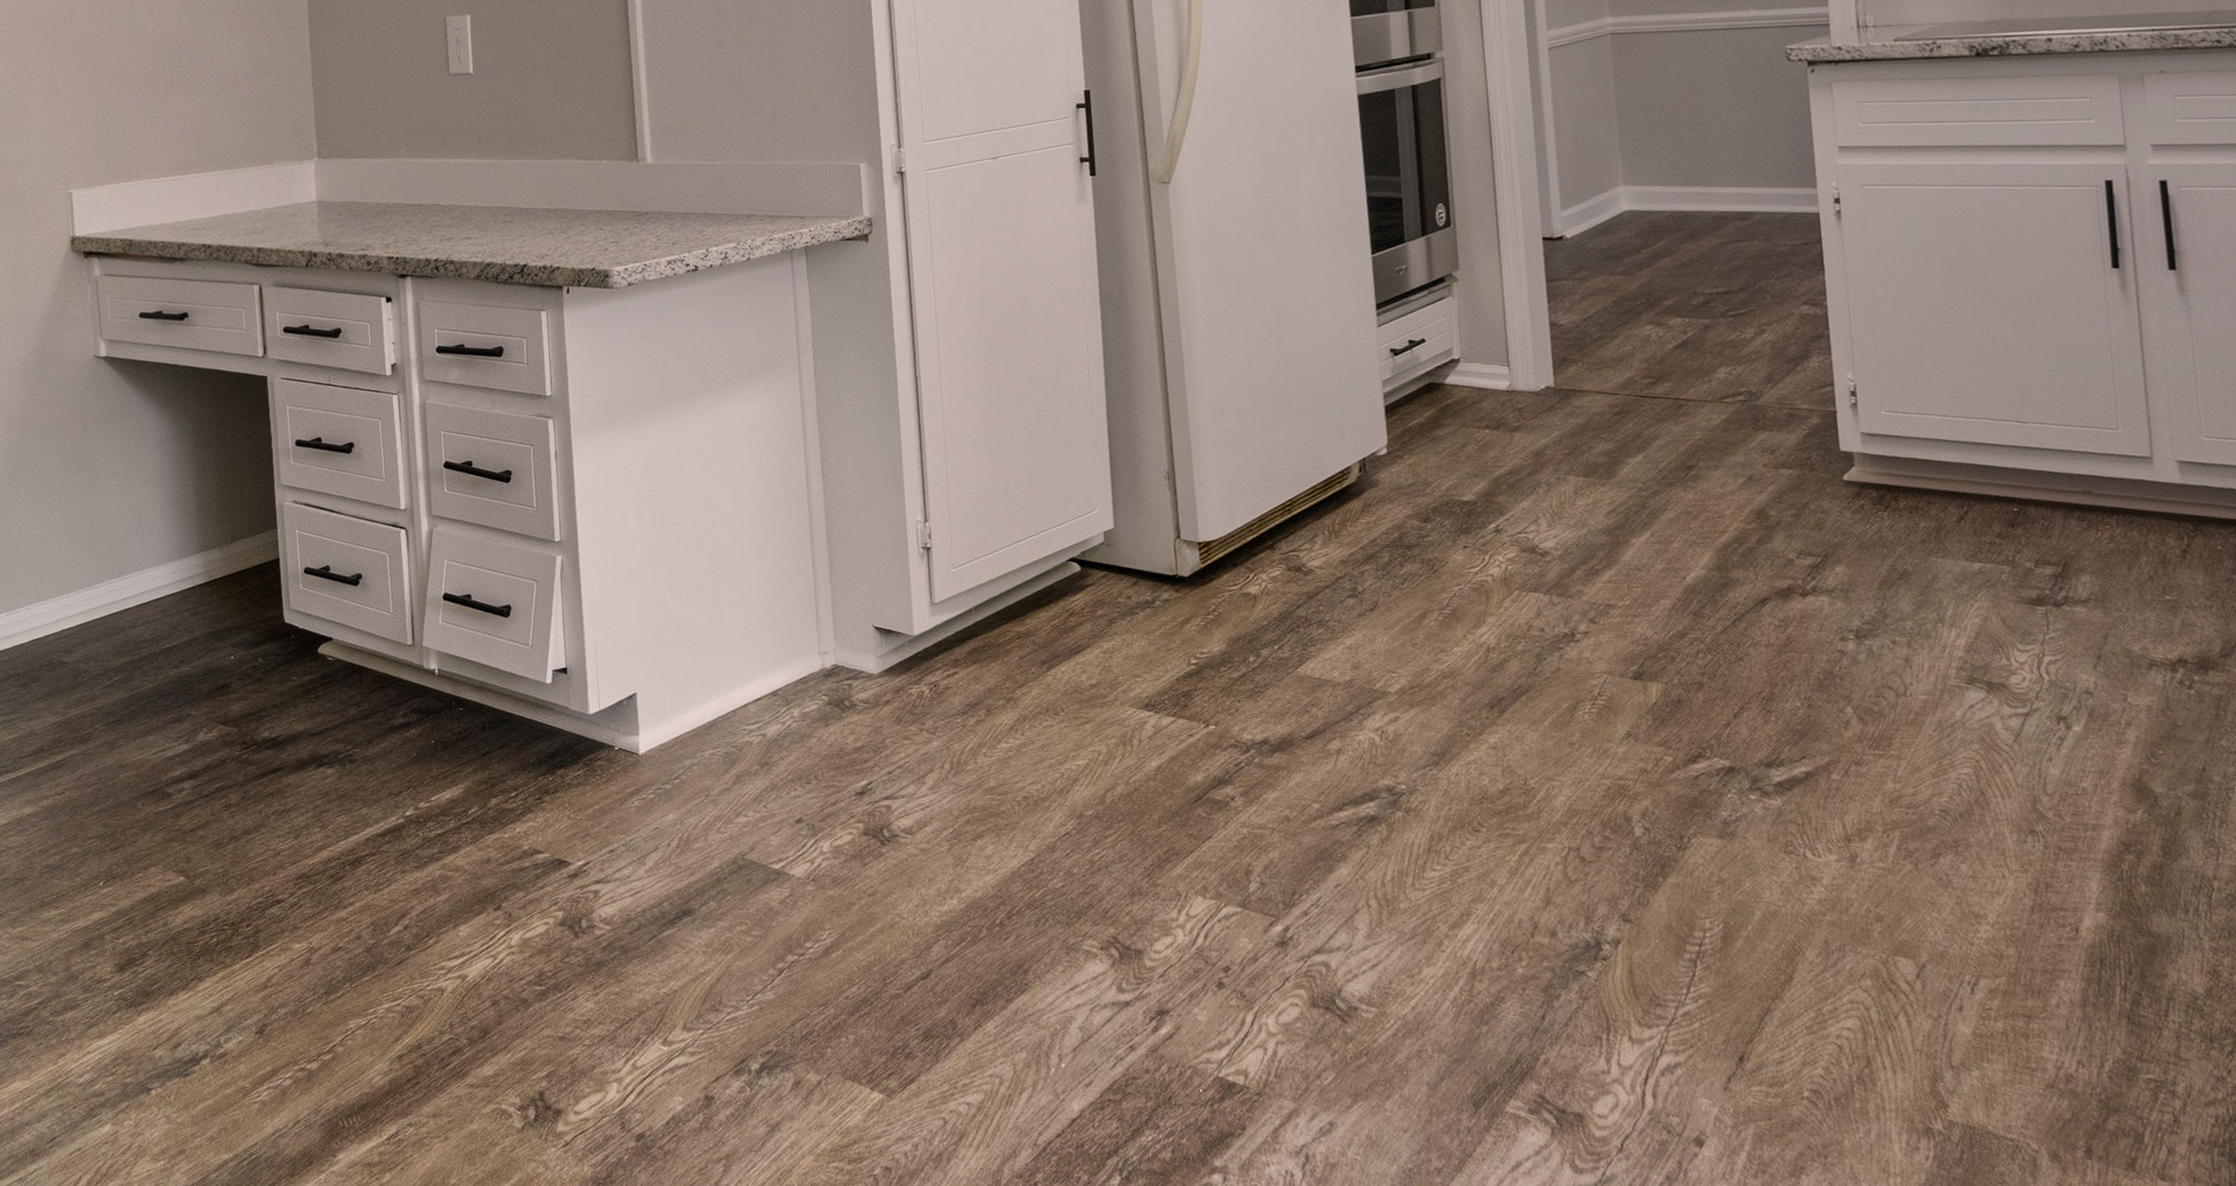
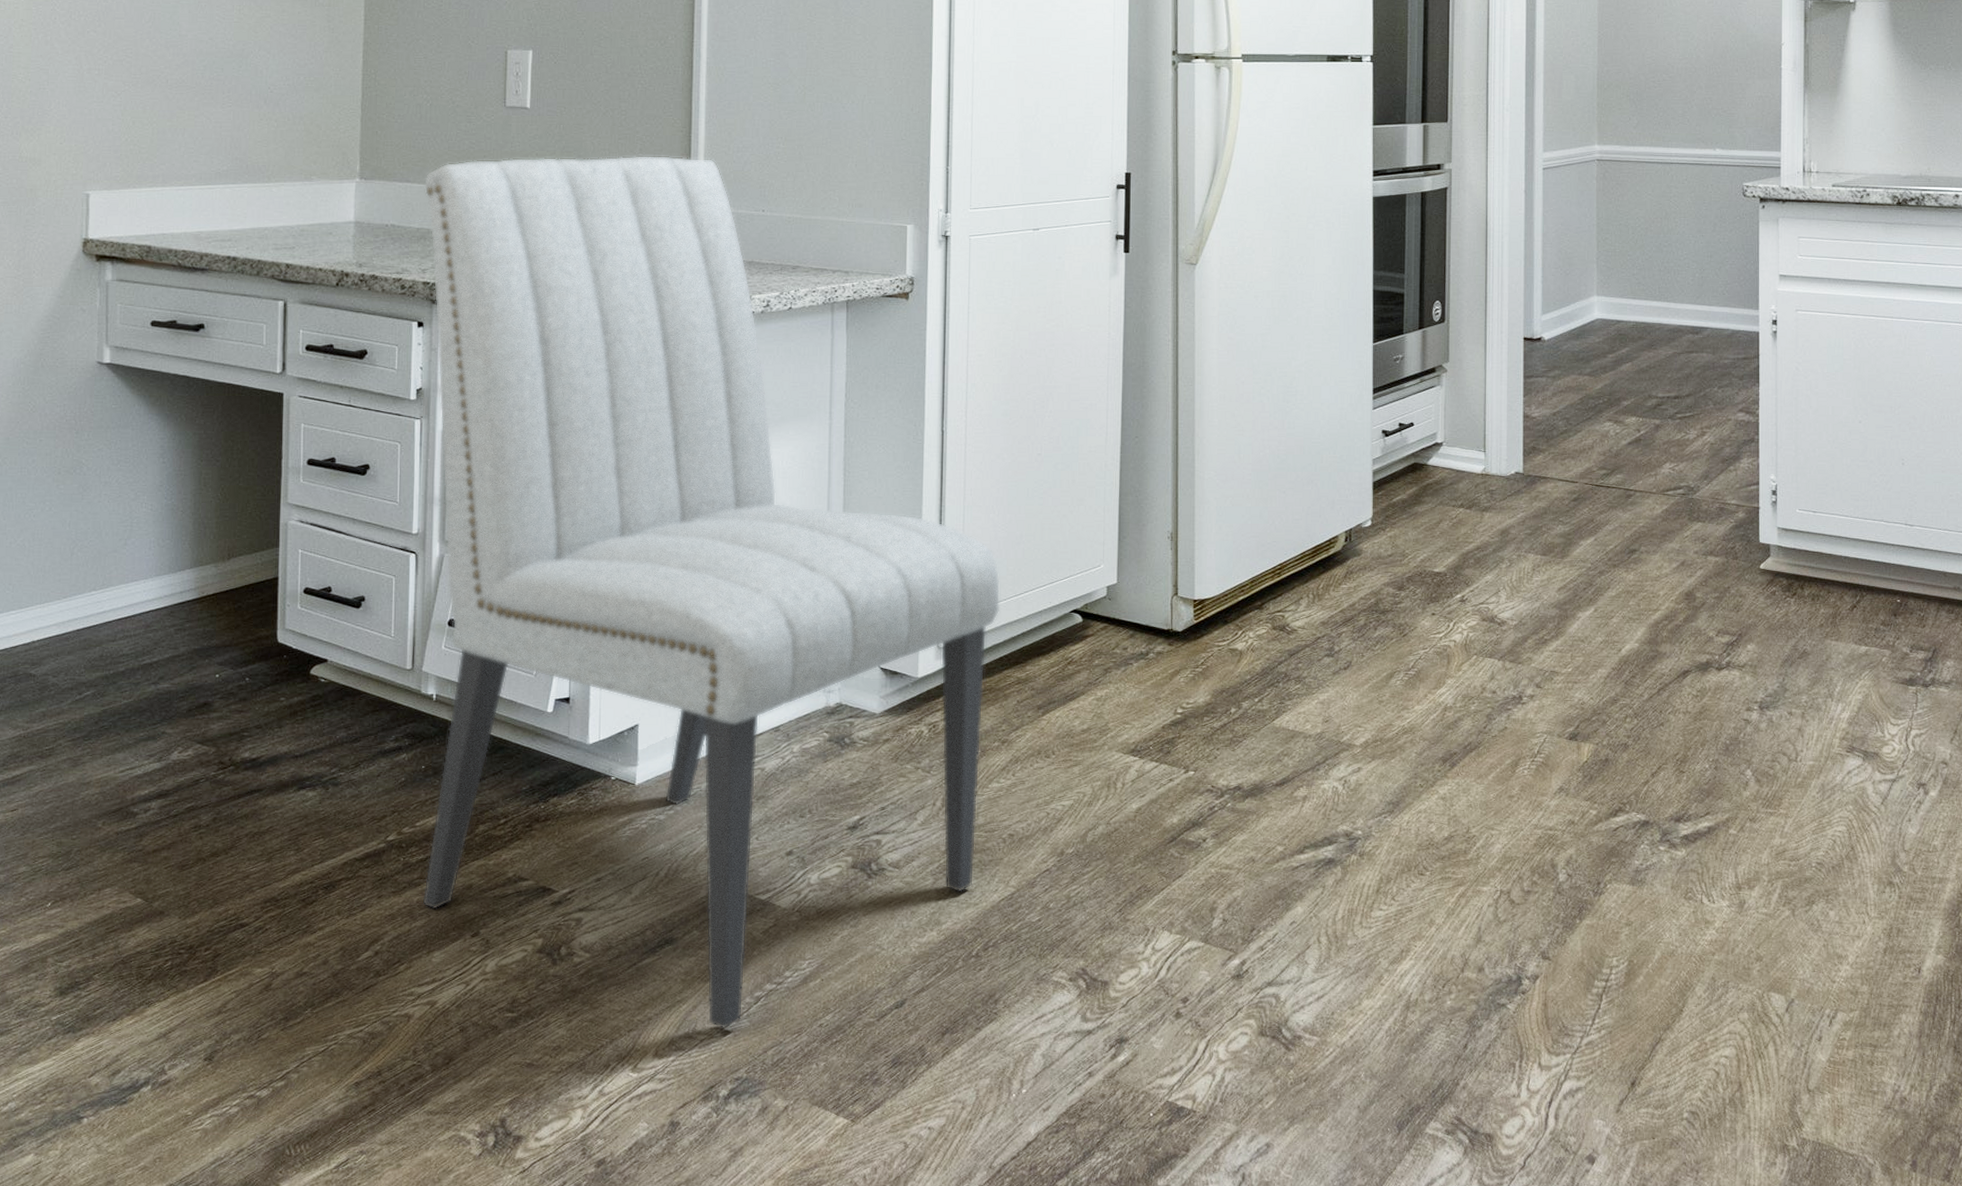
chair: none [378,110,993,1002] -> present [422,155,1001,1029]

